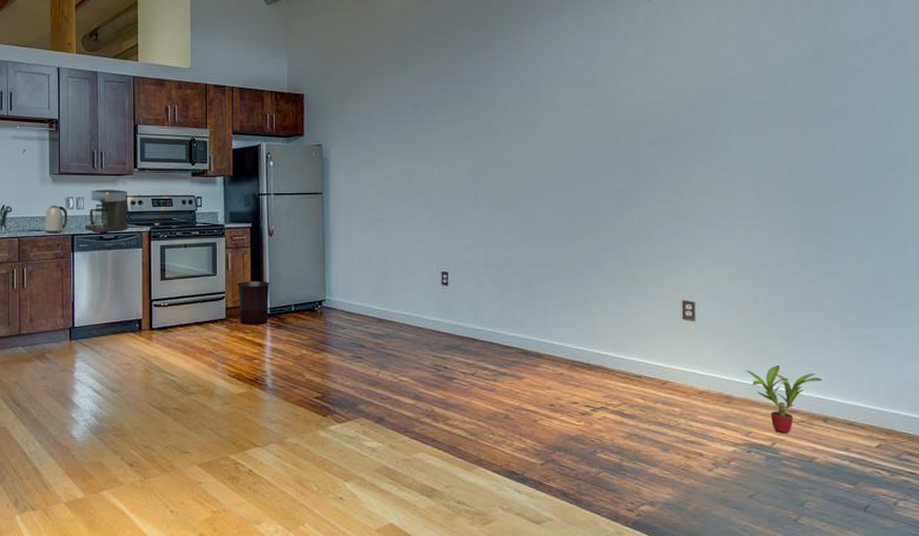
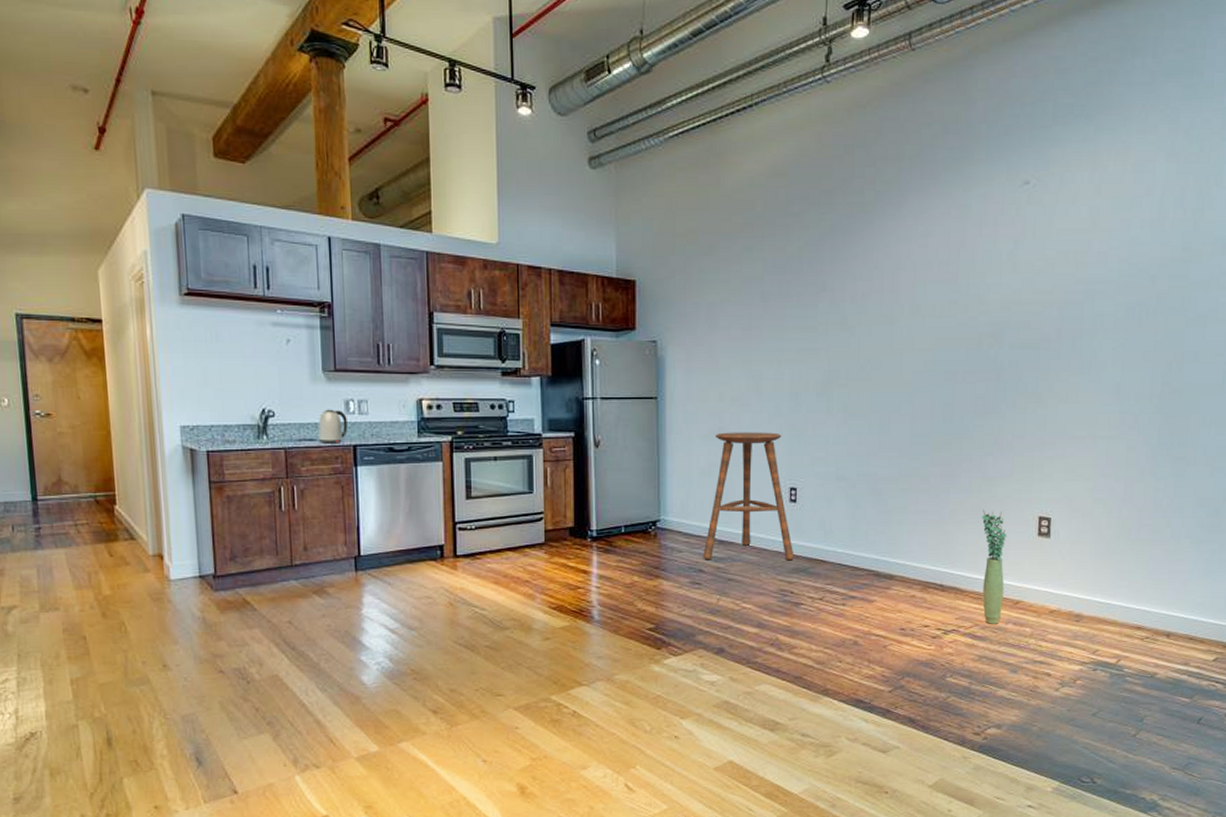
coffee maker: present [84,190,127,232] -> none [369,391,424,443]
waste bin: present [237,280,270,325] -> none [558,499,596,550]
bar stool: none [364,222,447,339] -> present [703,432,794,561]
vase: none [625,293,652,403] -> present [981,509,1007,624]
potted plant: present [745,365,823,434] -> none [1096,581,1169,651]

